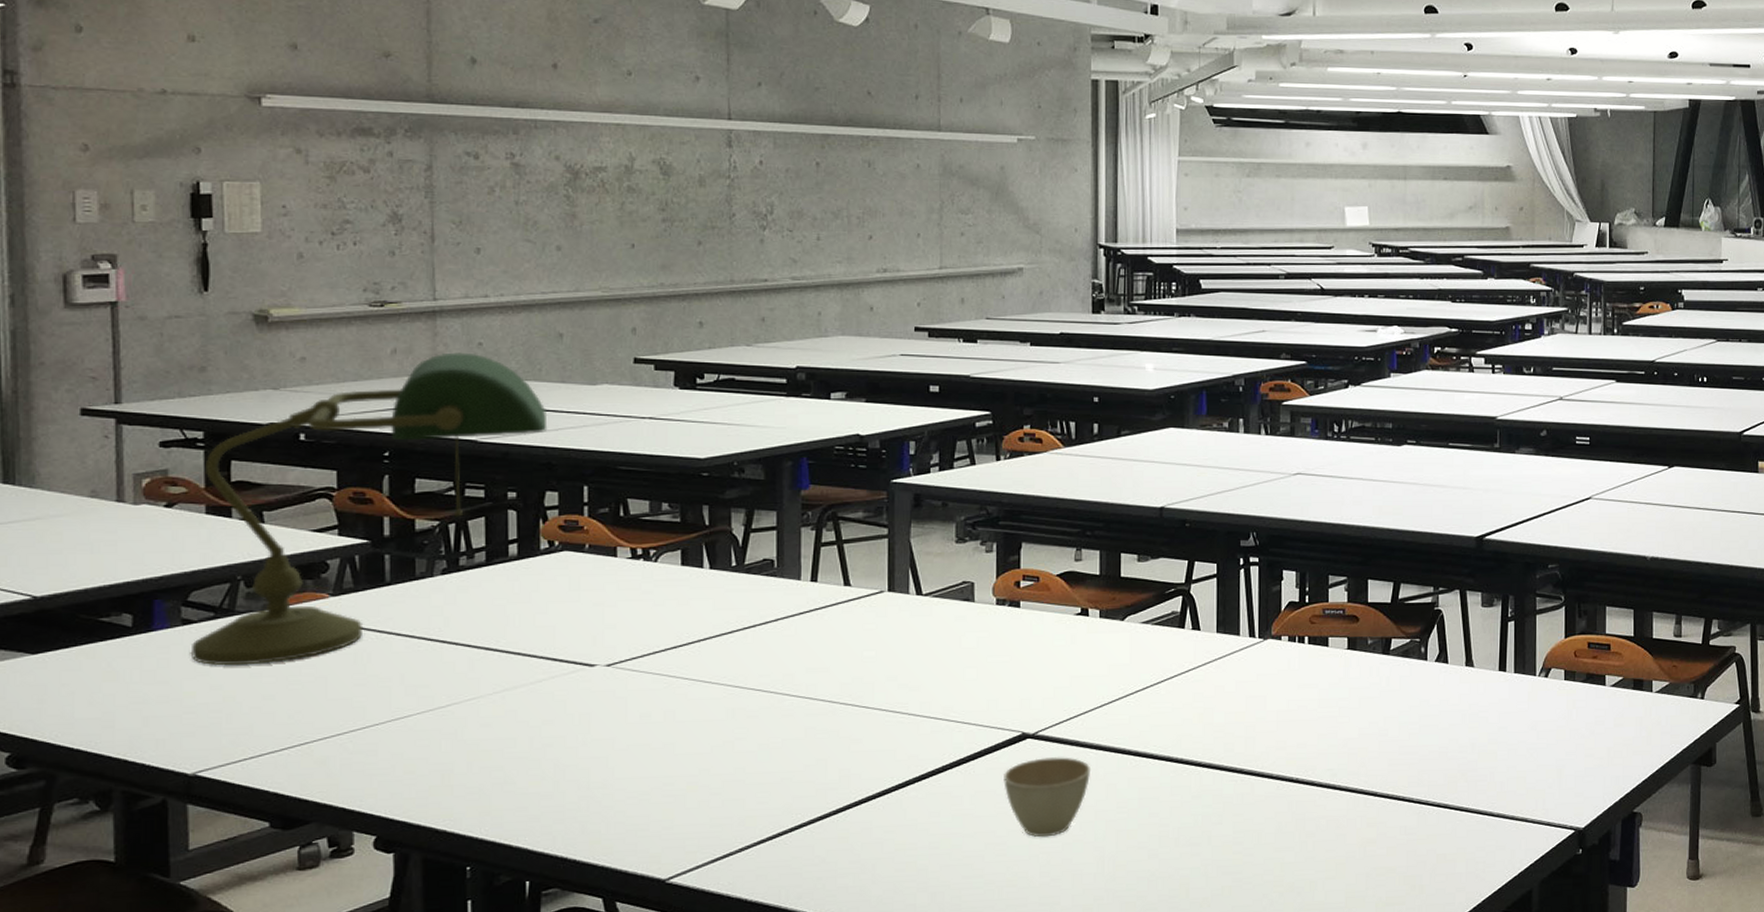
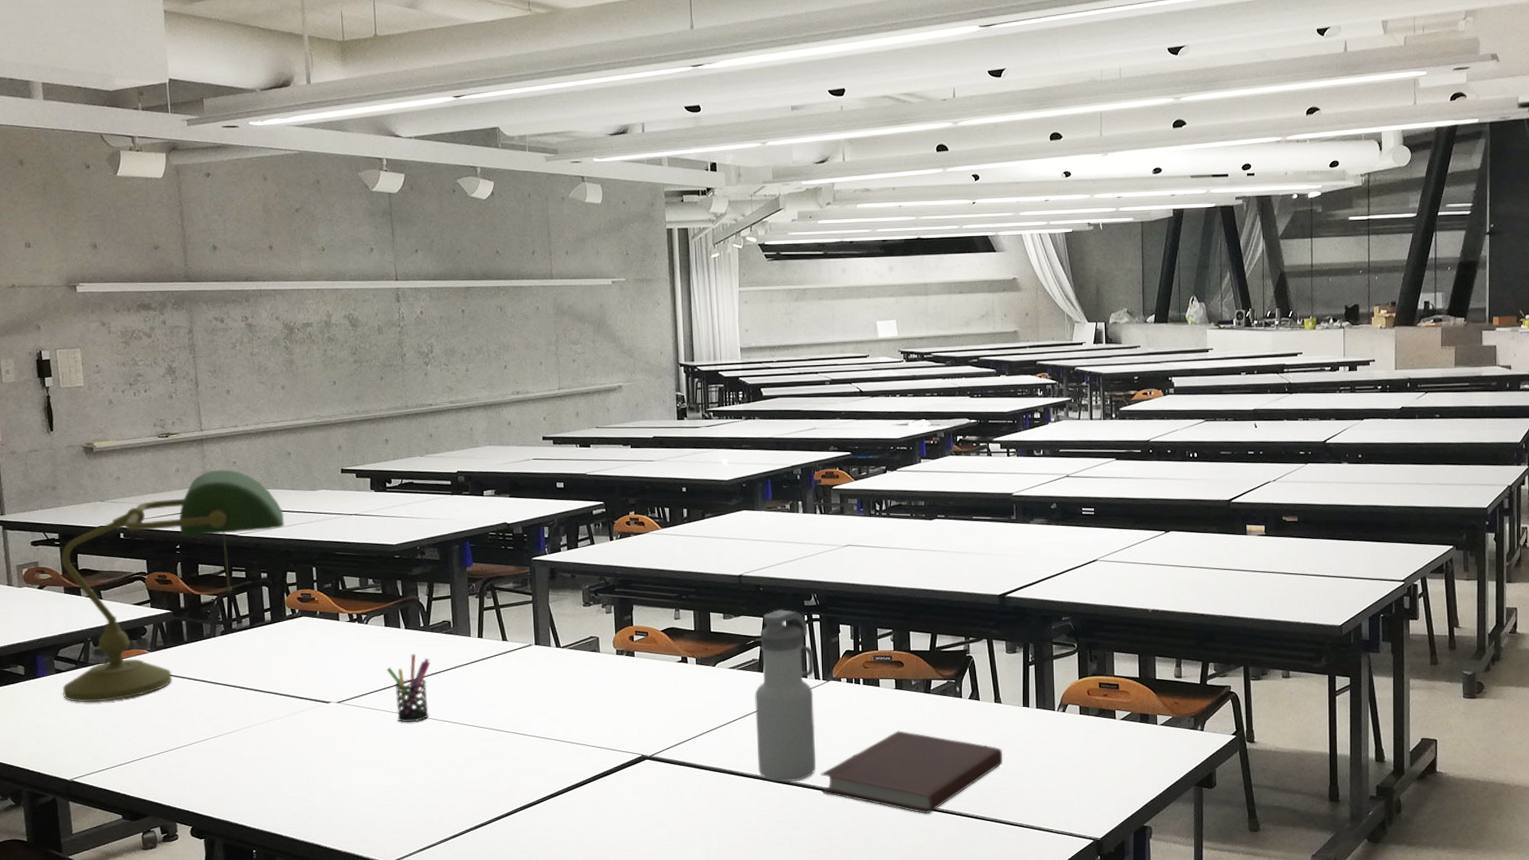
pen holder: none [680,601,742,693] -> present [386,653,430,723]
cup: present [1004,757,1090,838] -> none [630,774,695,837]
water bottle: none [1171,550,1250,766] -> present [755,609,817,782]
notebook: none [1249,700,1473,802] -> present [820,730,1003,814]

